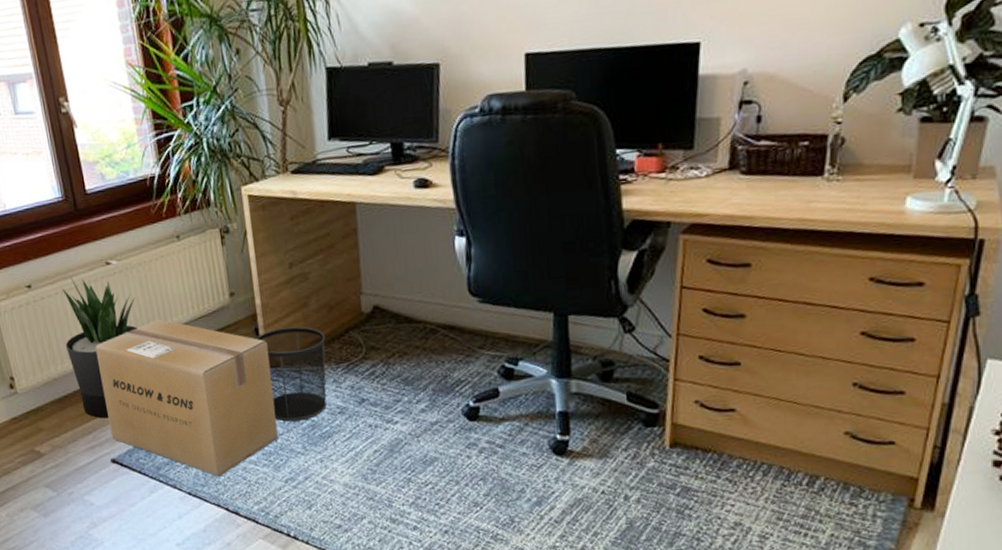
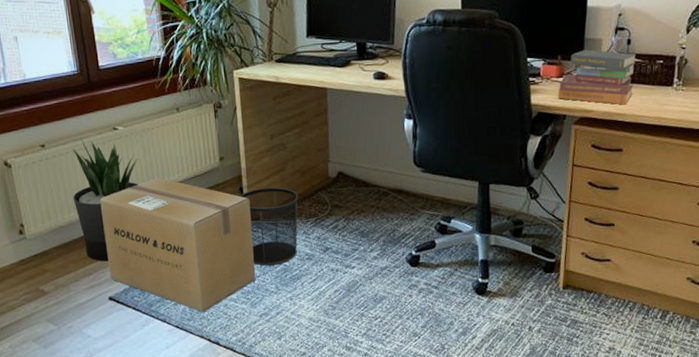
books: none [658,133,770,205] -> present [557,49,637,105]

